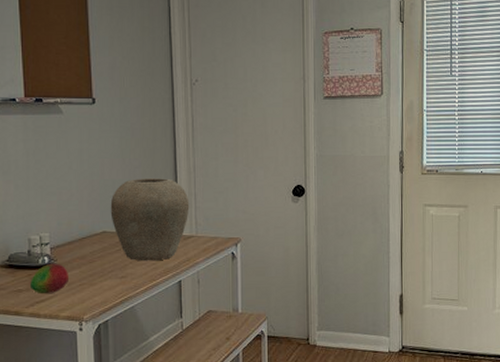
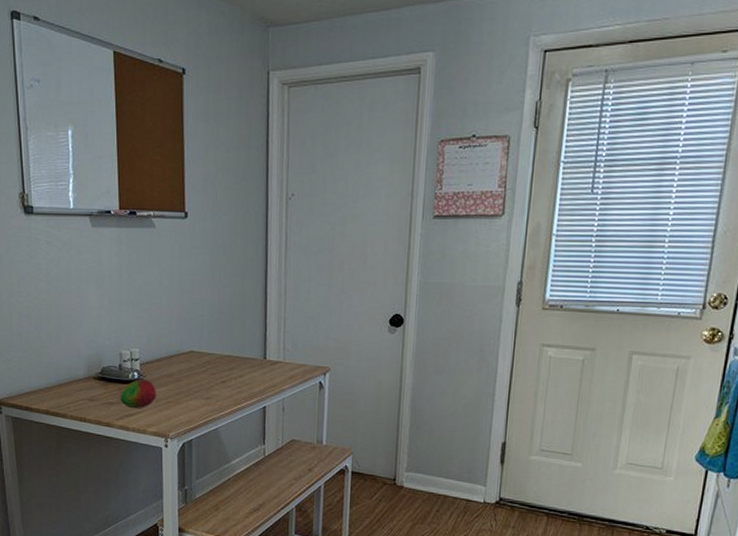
vase: present [110,178,190,262] -> none [198,298,279,385]

